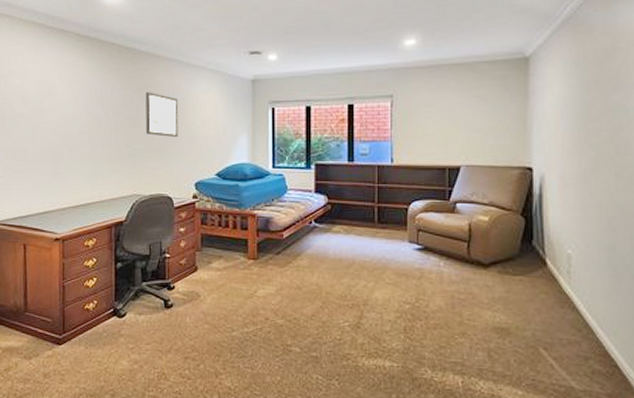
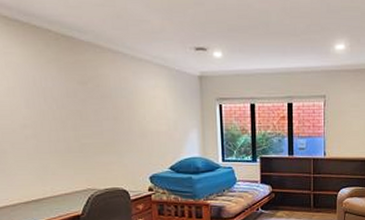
wall art: present [145,91,179,138] -> none [91,84,129,133]

